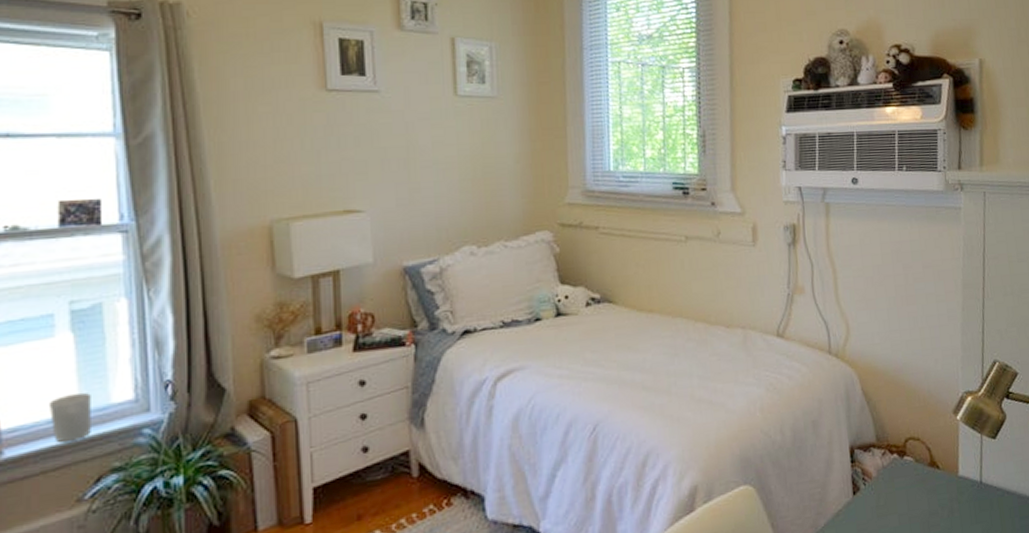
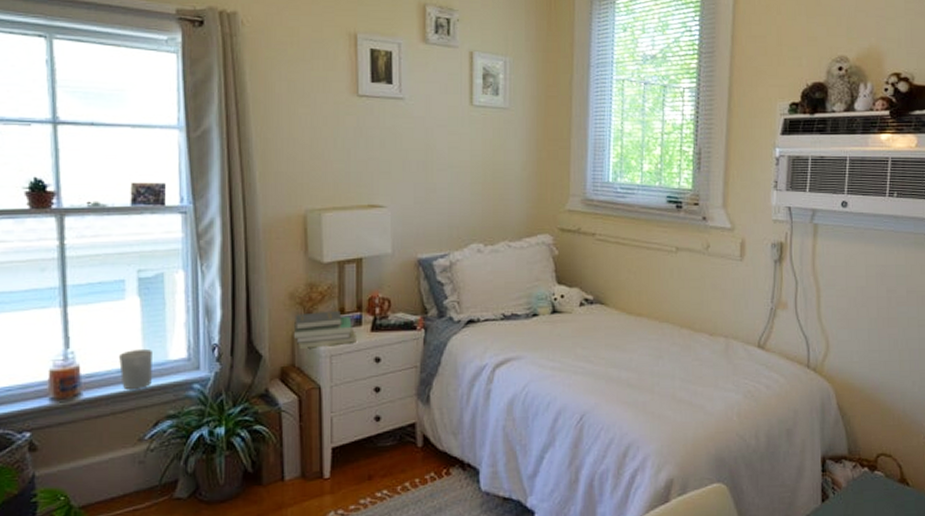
books: none [261,331,337,379] -> present [293,310,357,350]

